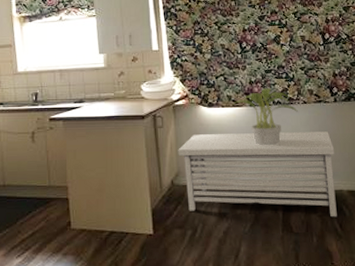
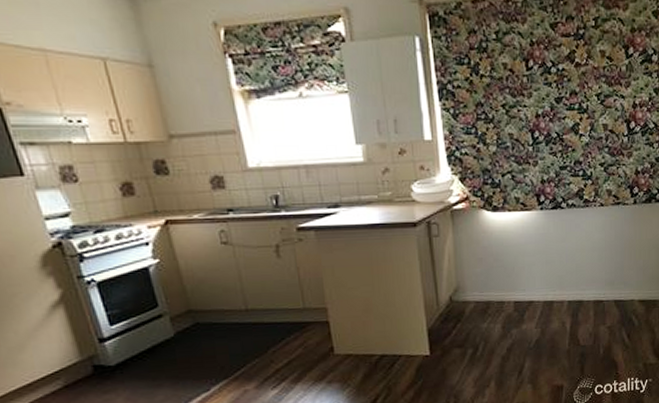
storage bench: present [178,131,337,217] -> none [457,237,629,329]
potted plant: present [233,88,298,146] -> none [521,188,594,255]

